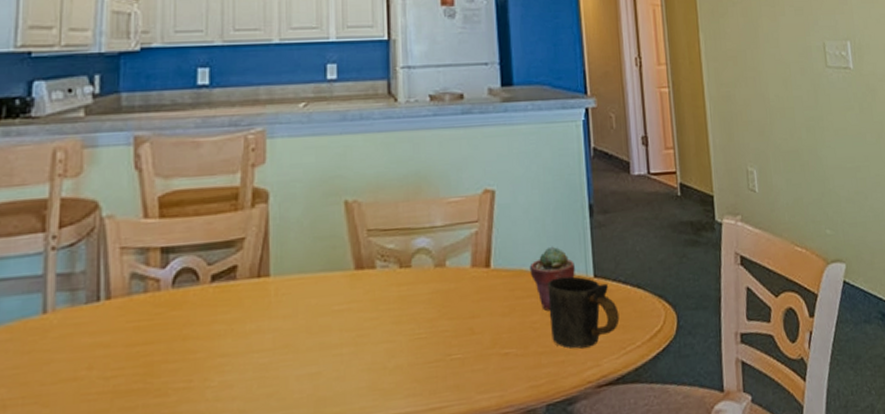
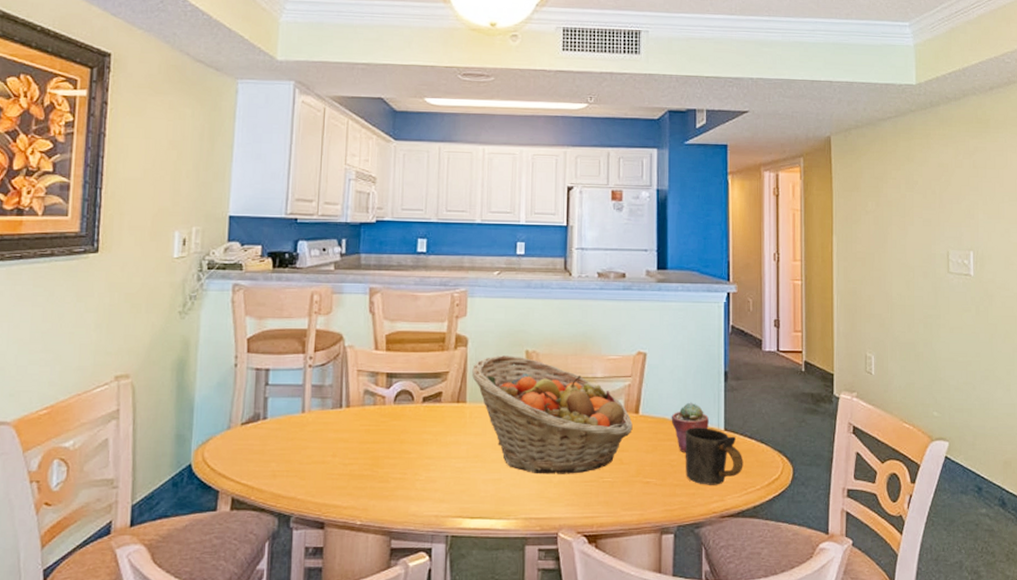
fruit basket: none [276,209,484,360] -> present [472,355,633,474]

